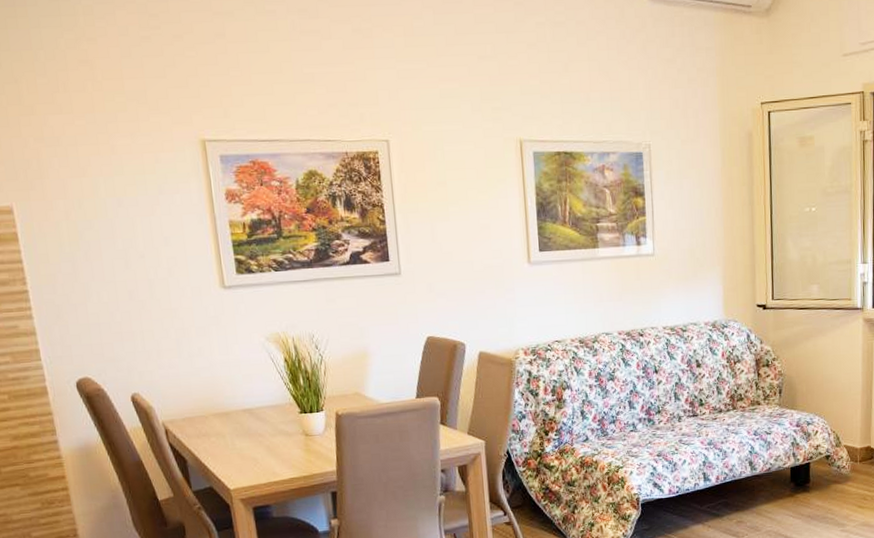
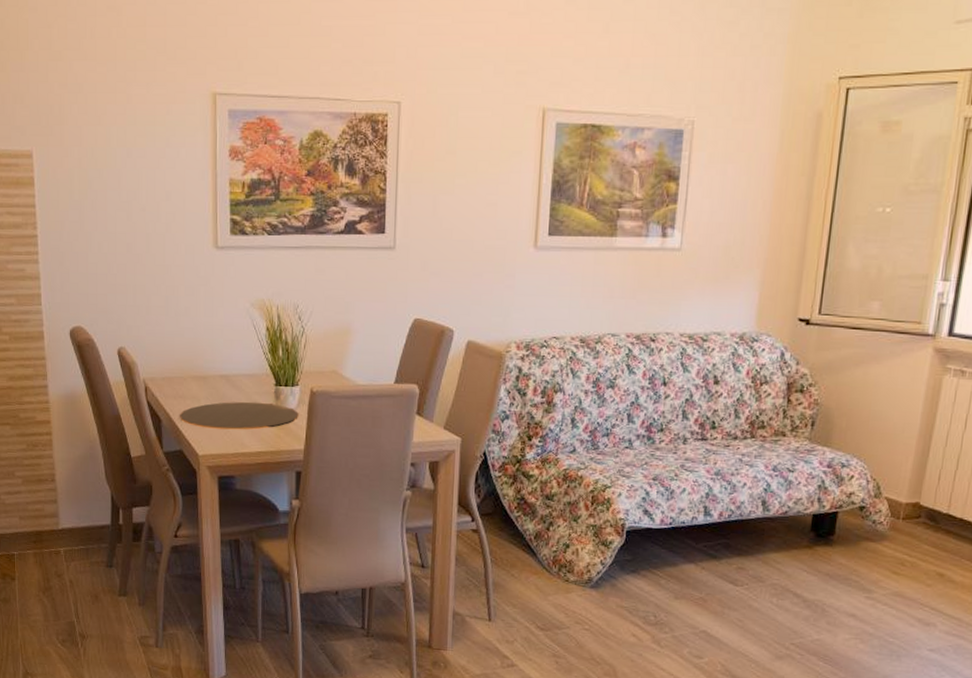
placemat: none [204,430,327,462] -> present [179,401,299,430]

